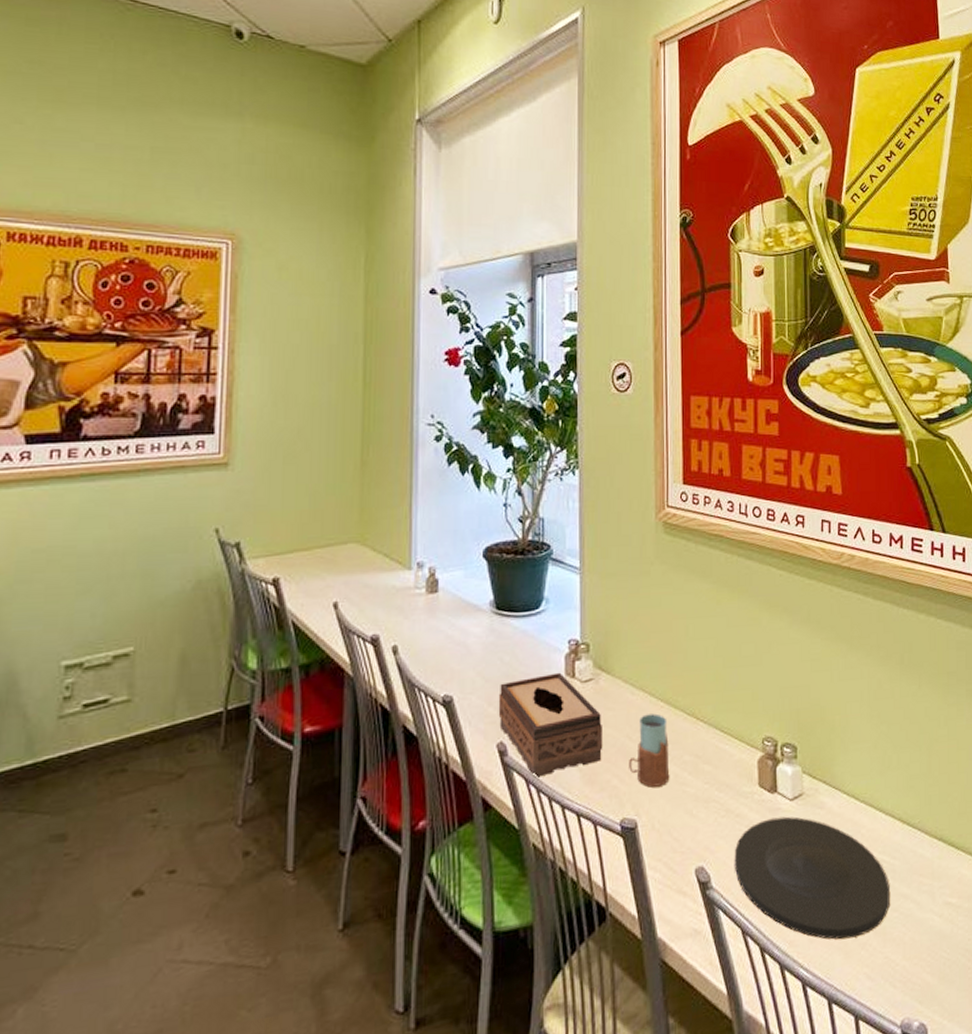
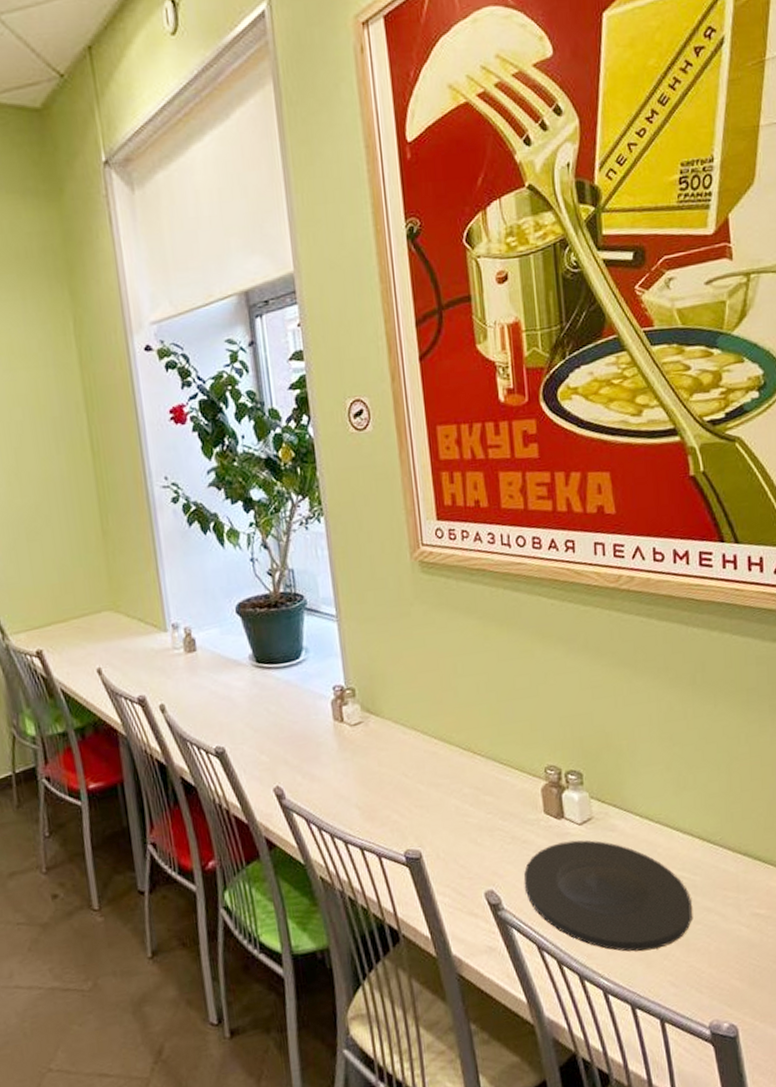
tissue box: present [498,672,603,778] -> none [269,718,380,818]
drinking glass: present [629,713,670,787] -> none [407,750,451,820]

